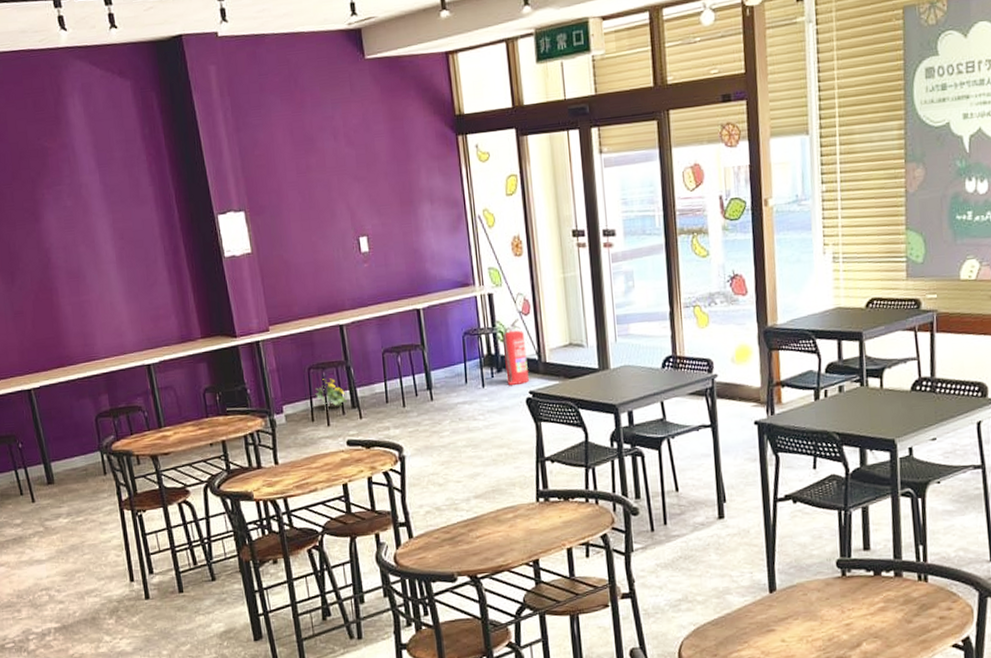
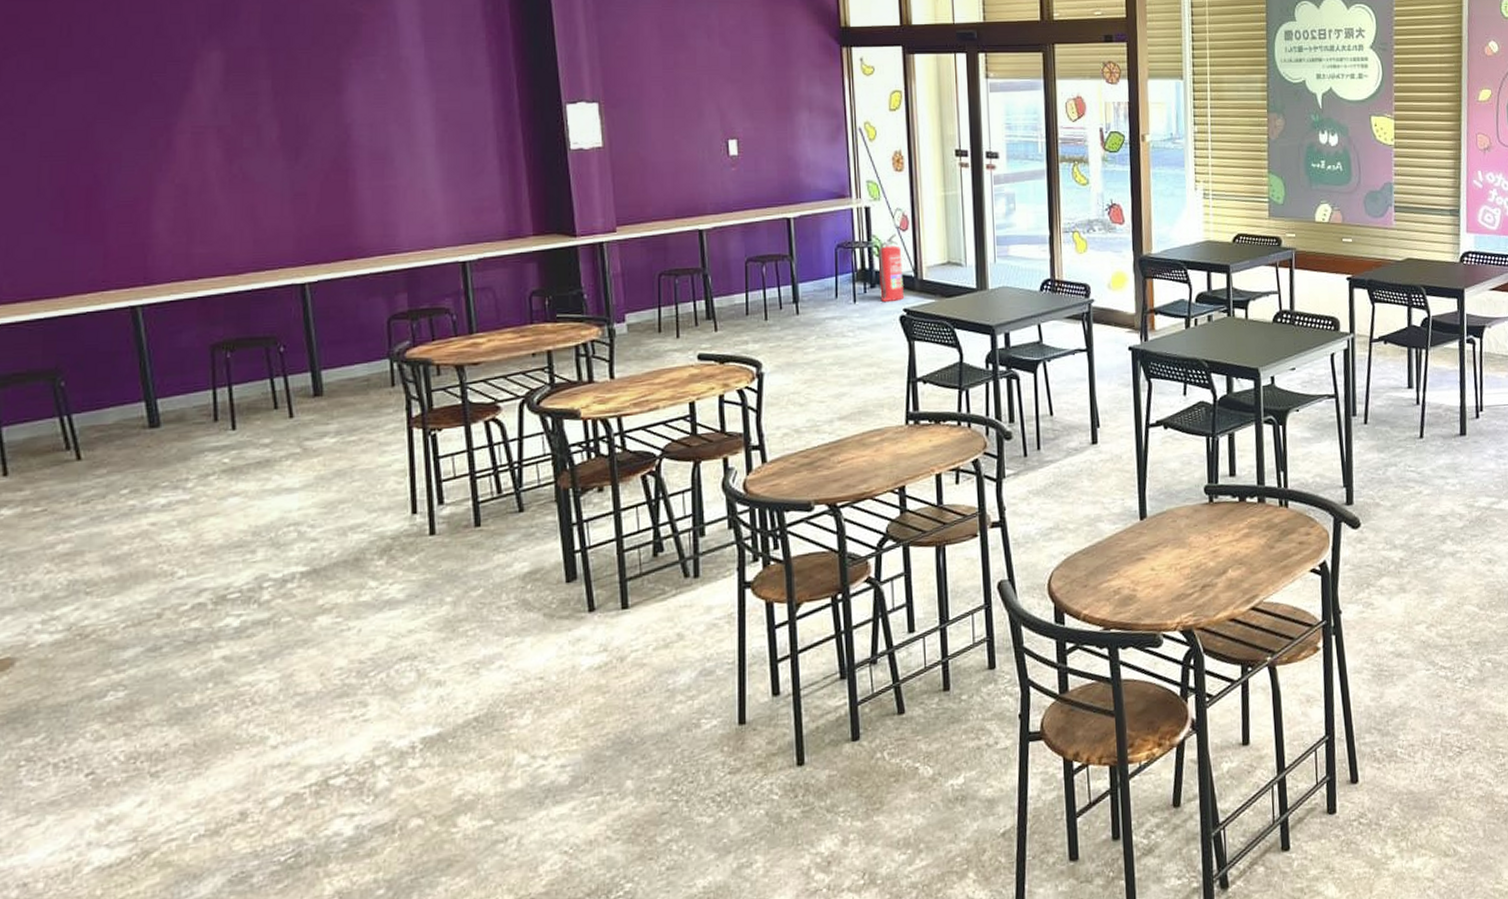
flowering plant: present [315,378,347,408] -> none [664,286,701,319]

